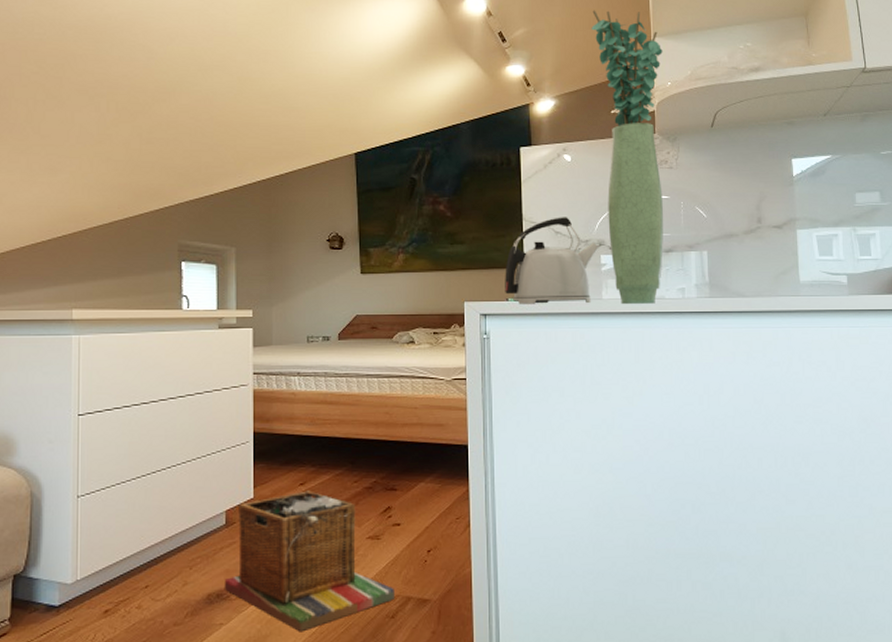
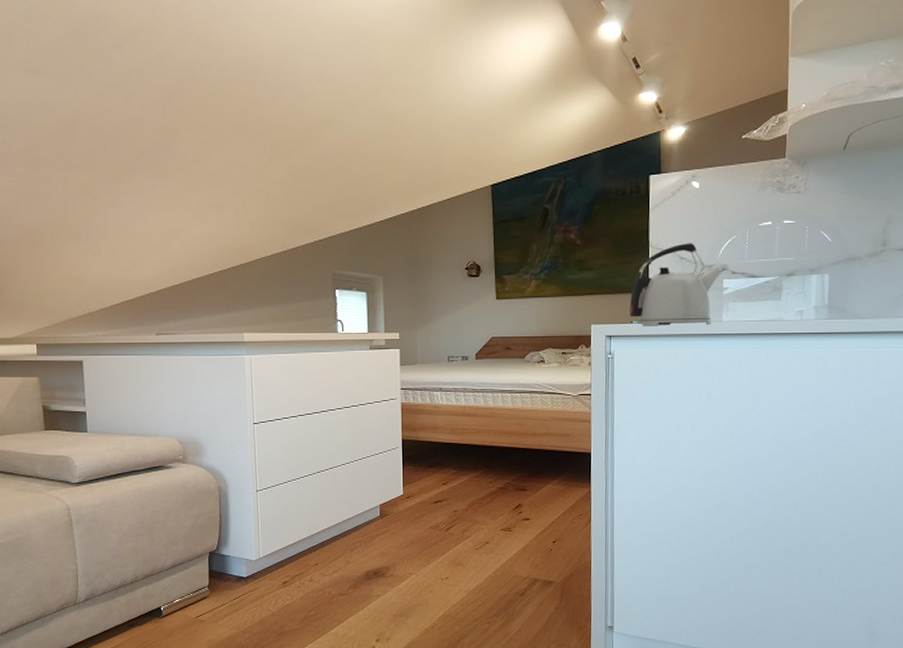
laundry basket: present [225,490,396,632] -> none [381,489,525,604]
vase: present [591,10,664,304] -> none [727,30,800,326]

